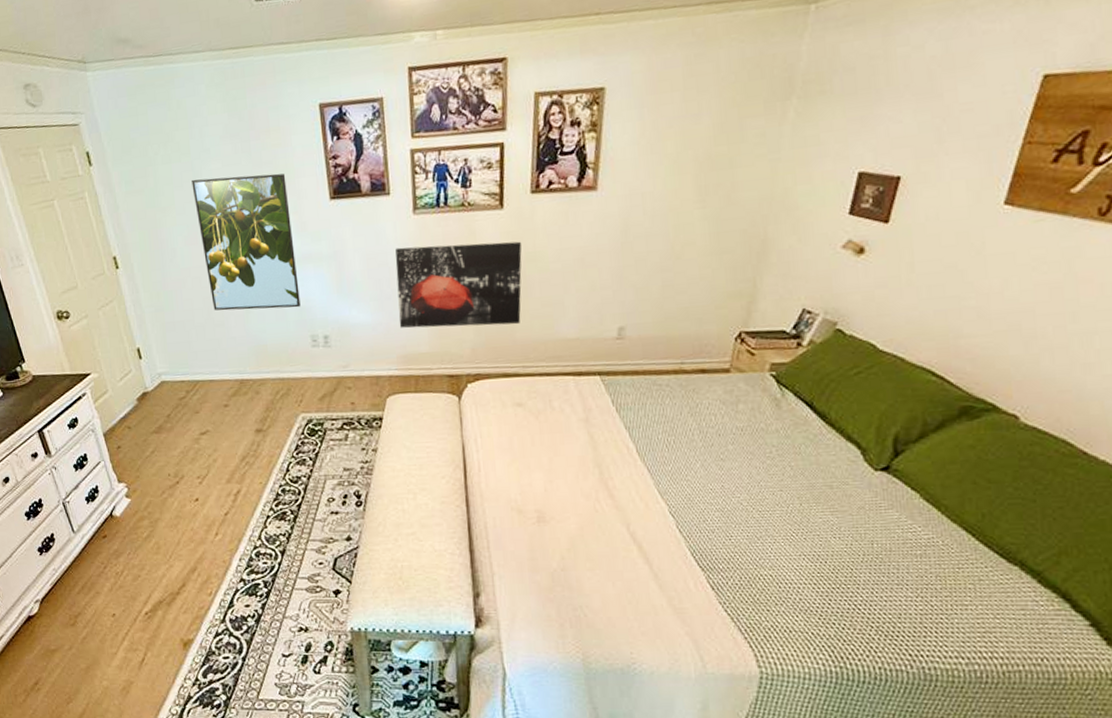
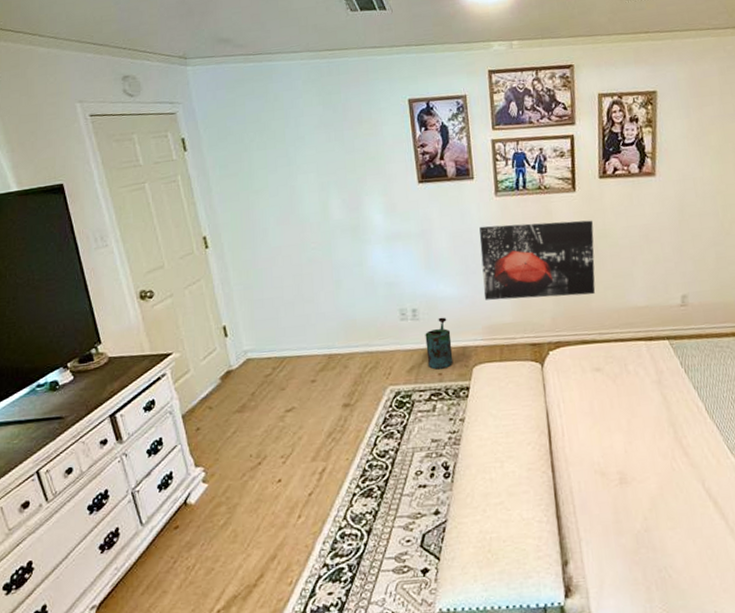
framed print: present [191,173,301,311] -> none [286,159,390,287]
watering can: none [337,344,366,399] -> present [425,317,454,370]

